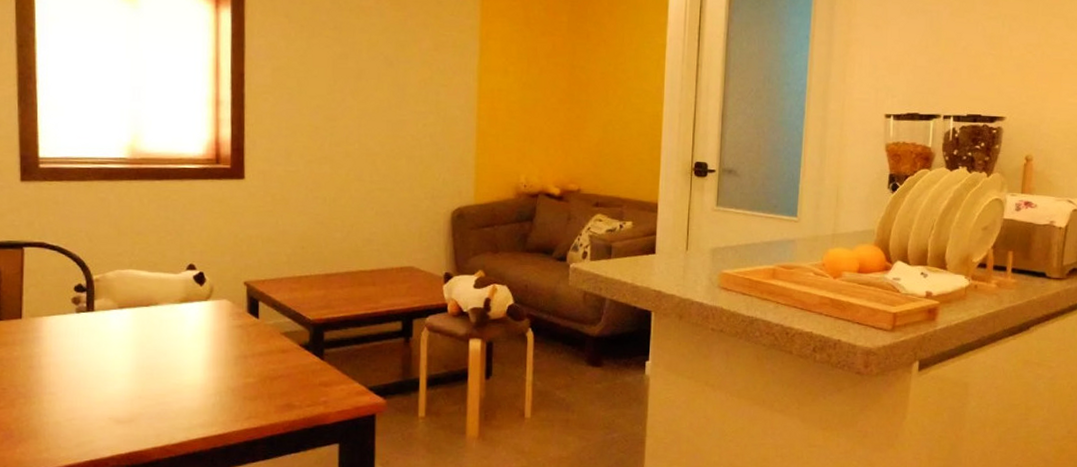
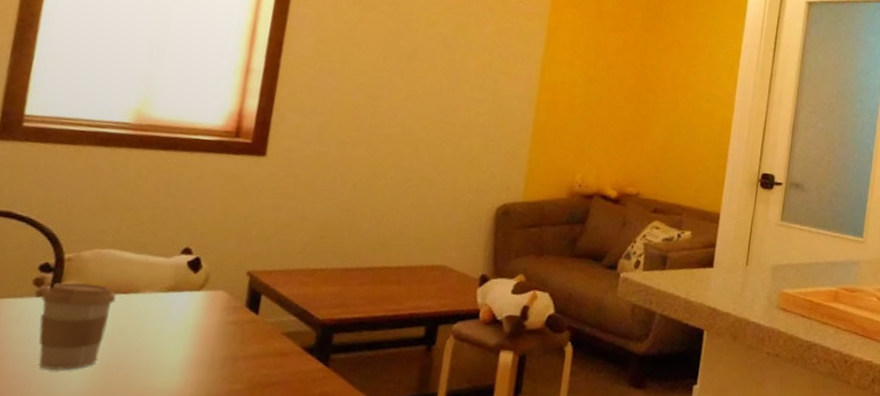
coffee cup: none [81,299,141,374] -> present [38,282,116,371]

